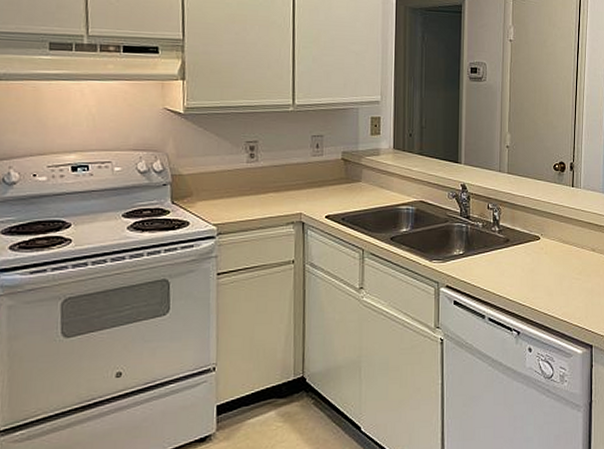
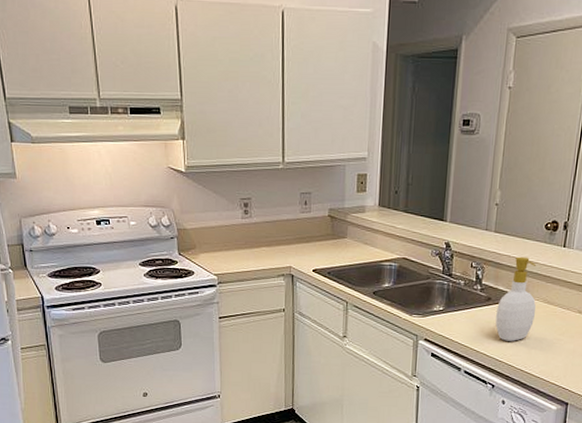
soap bottle: none [516,197,552,283] -> present [495,256,536,341]

